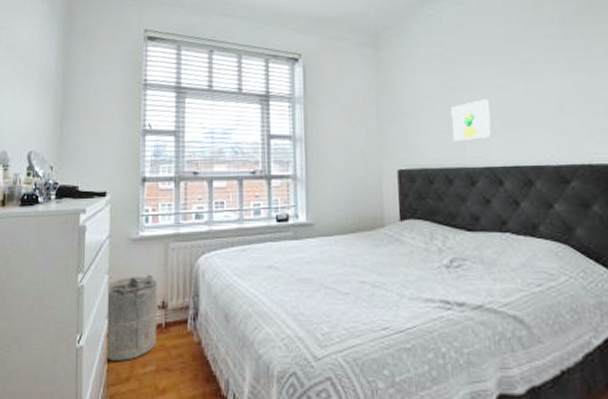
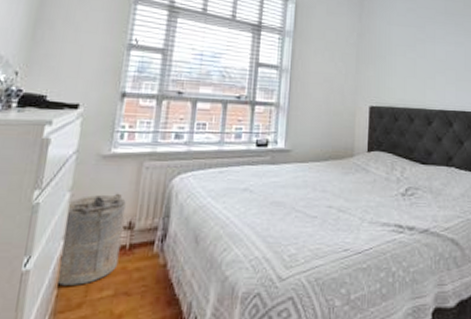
wall art: present [451,99,492,142] -> none [417,52,448,86]

